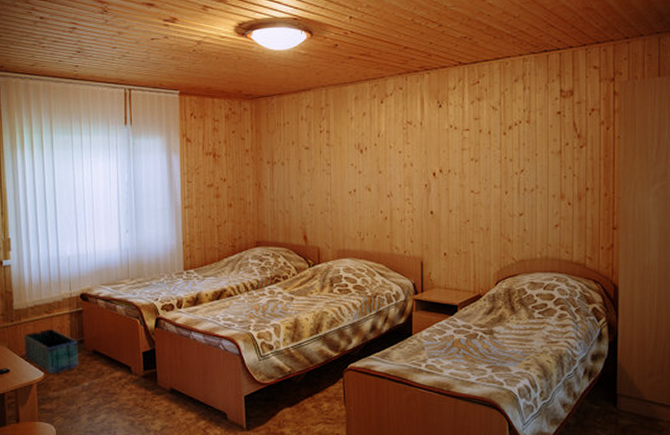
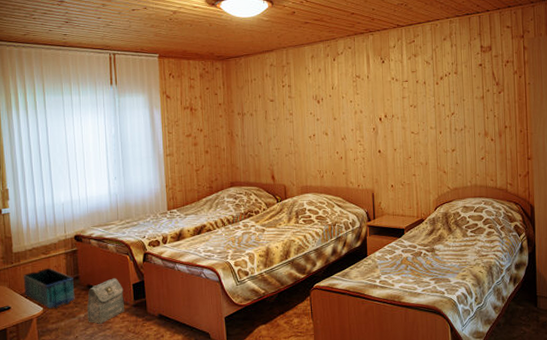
bag: none [92,344,132,395] -> present [87,278,124,324]

